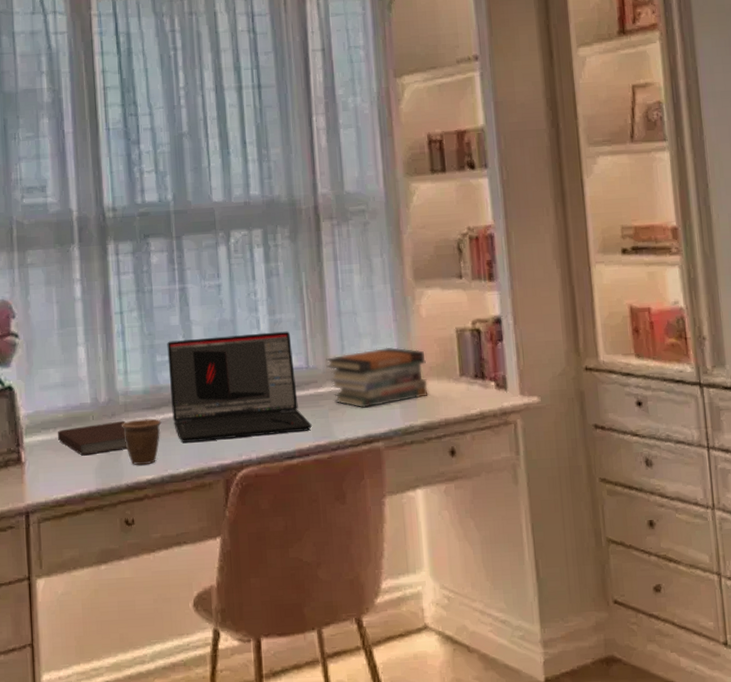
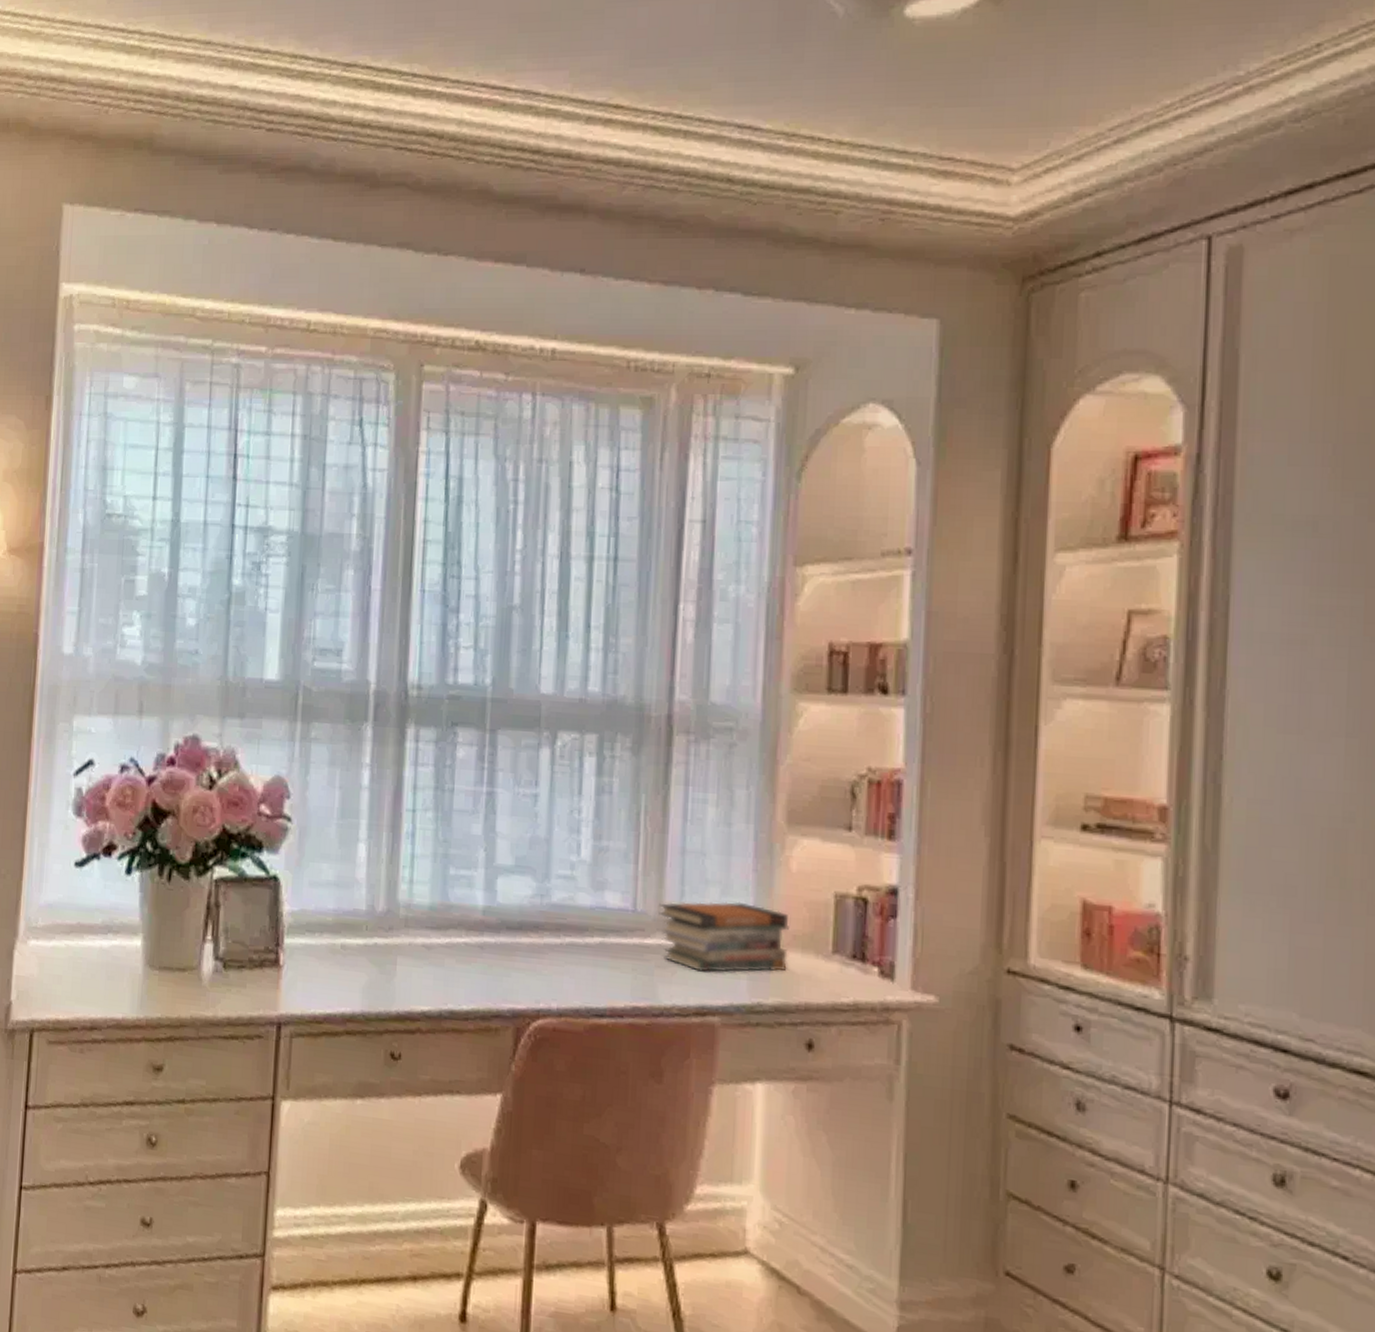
notebook: present [57,420,128,456] -> none [323,935,405,971]
mug: present [121,418,162,465] -> none [398,938,447,994]
laptop: present [167,331,312,443] -> none [460,853,631,987]

